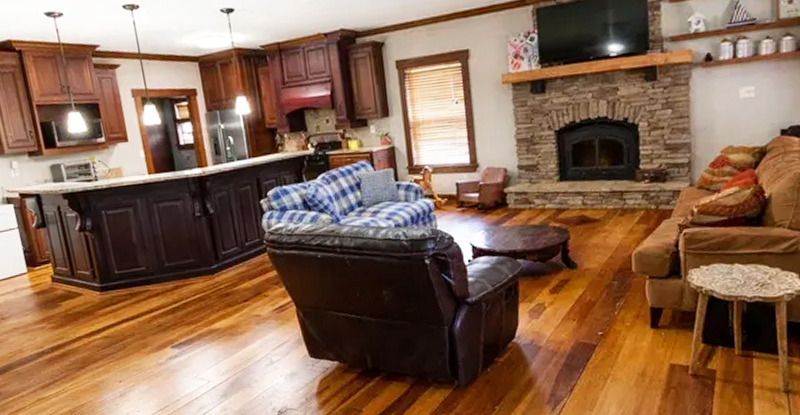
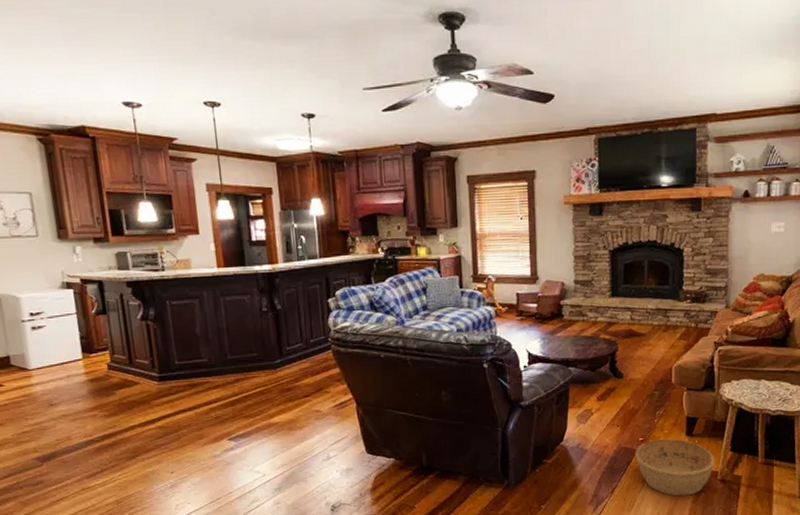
basket: none [594,331,685,394] -> present [635,438,715,496]

